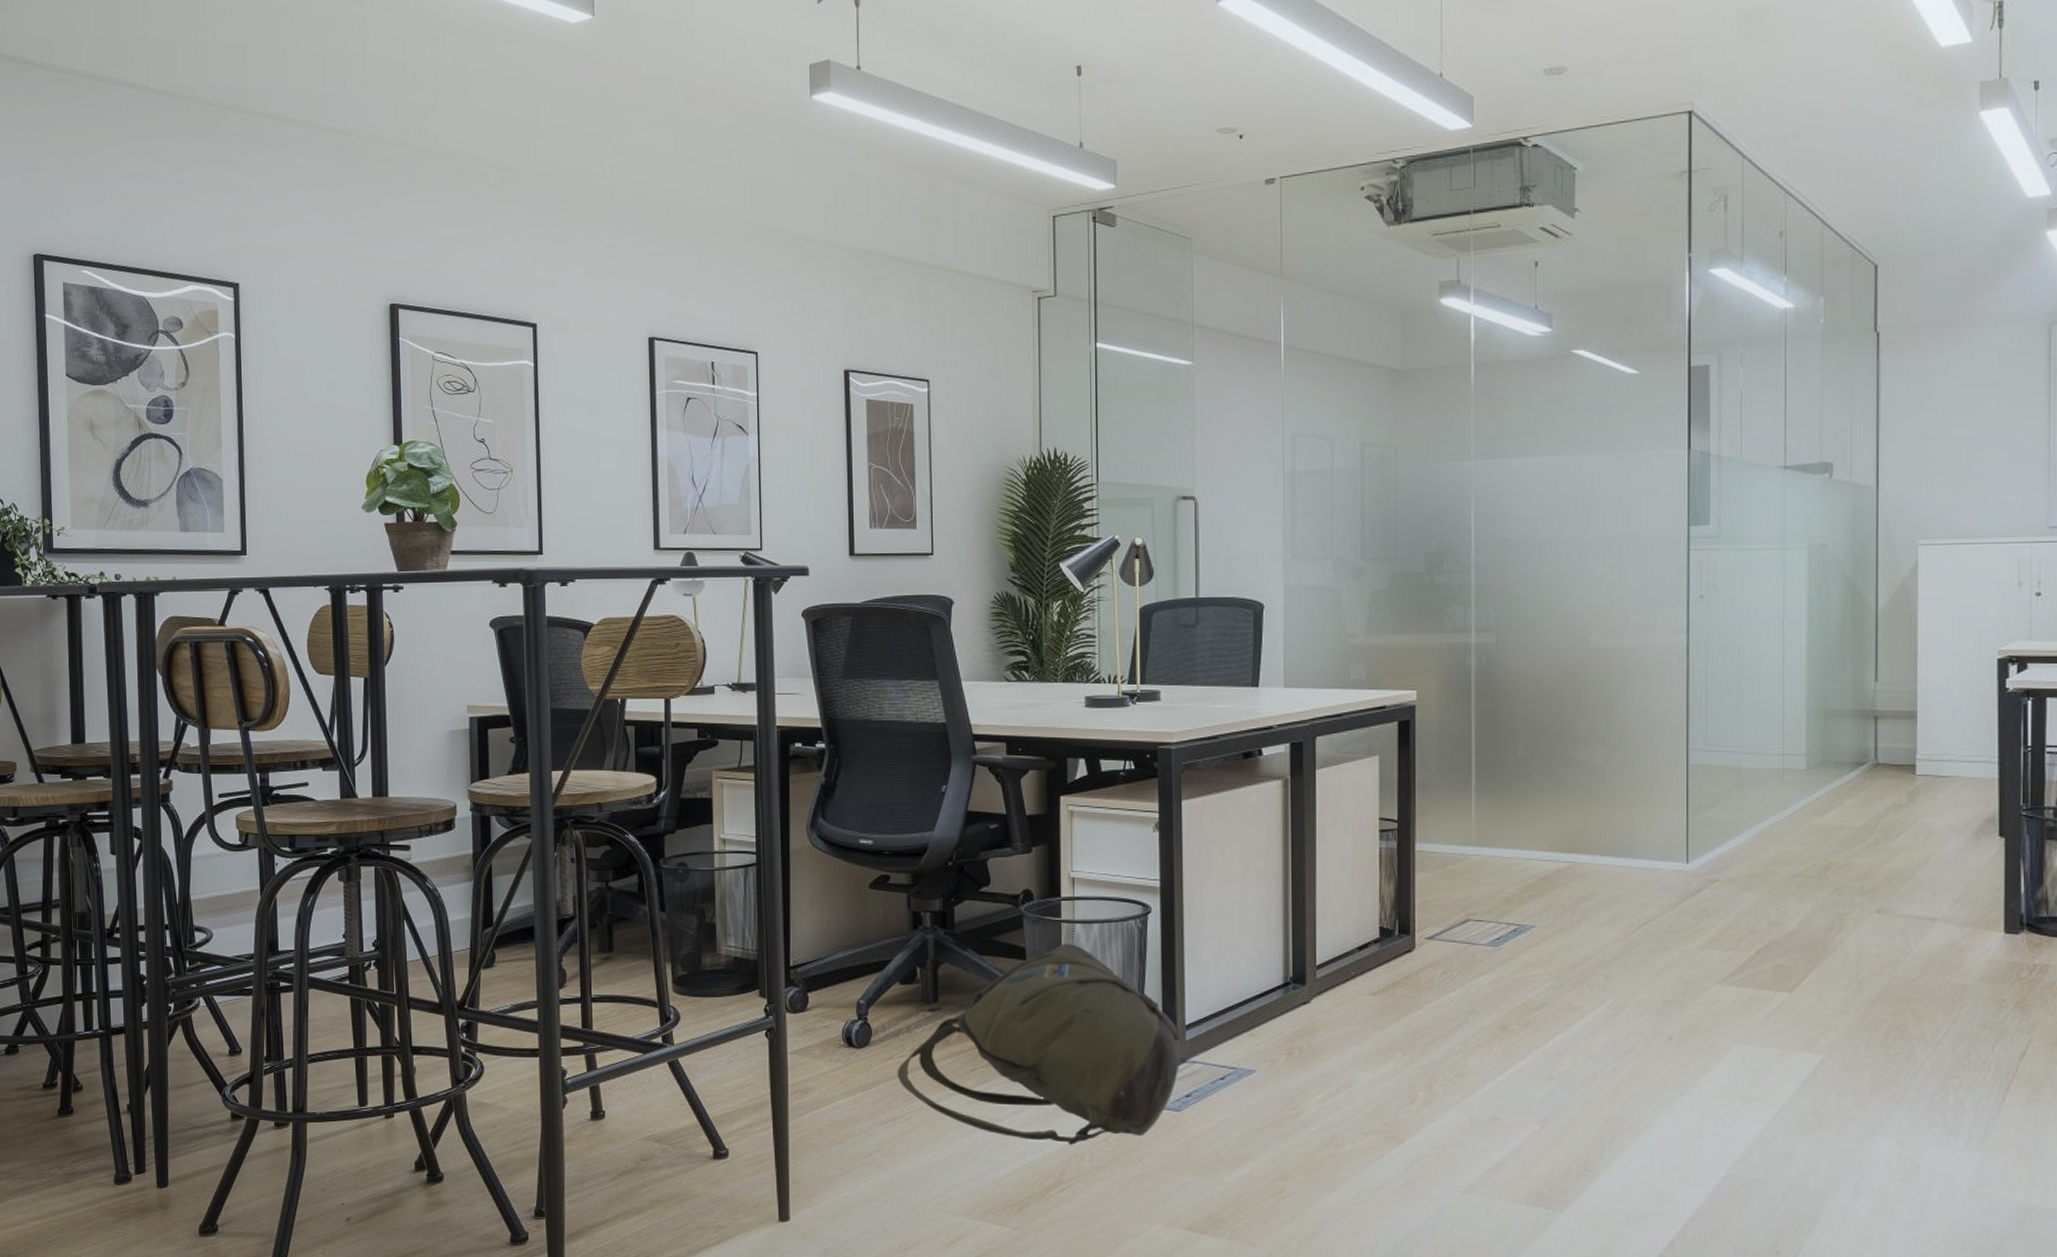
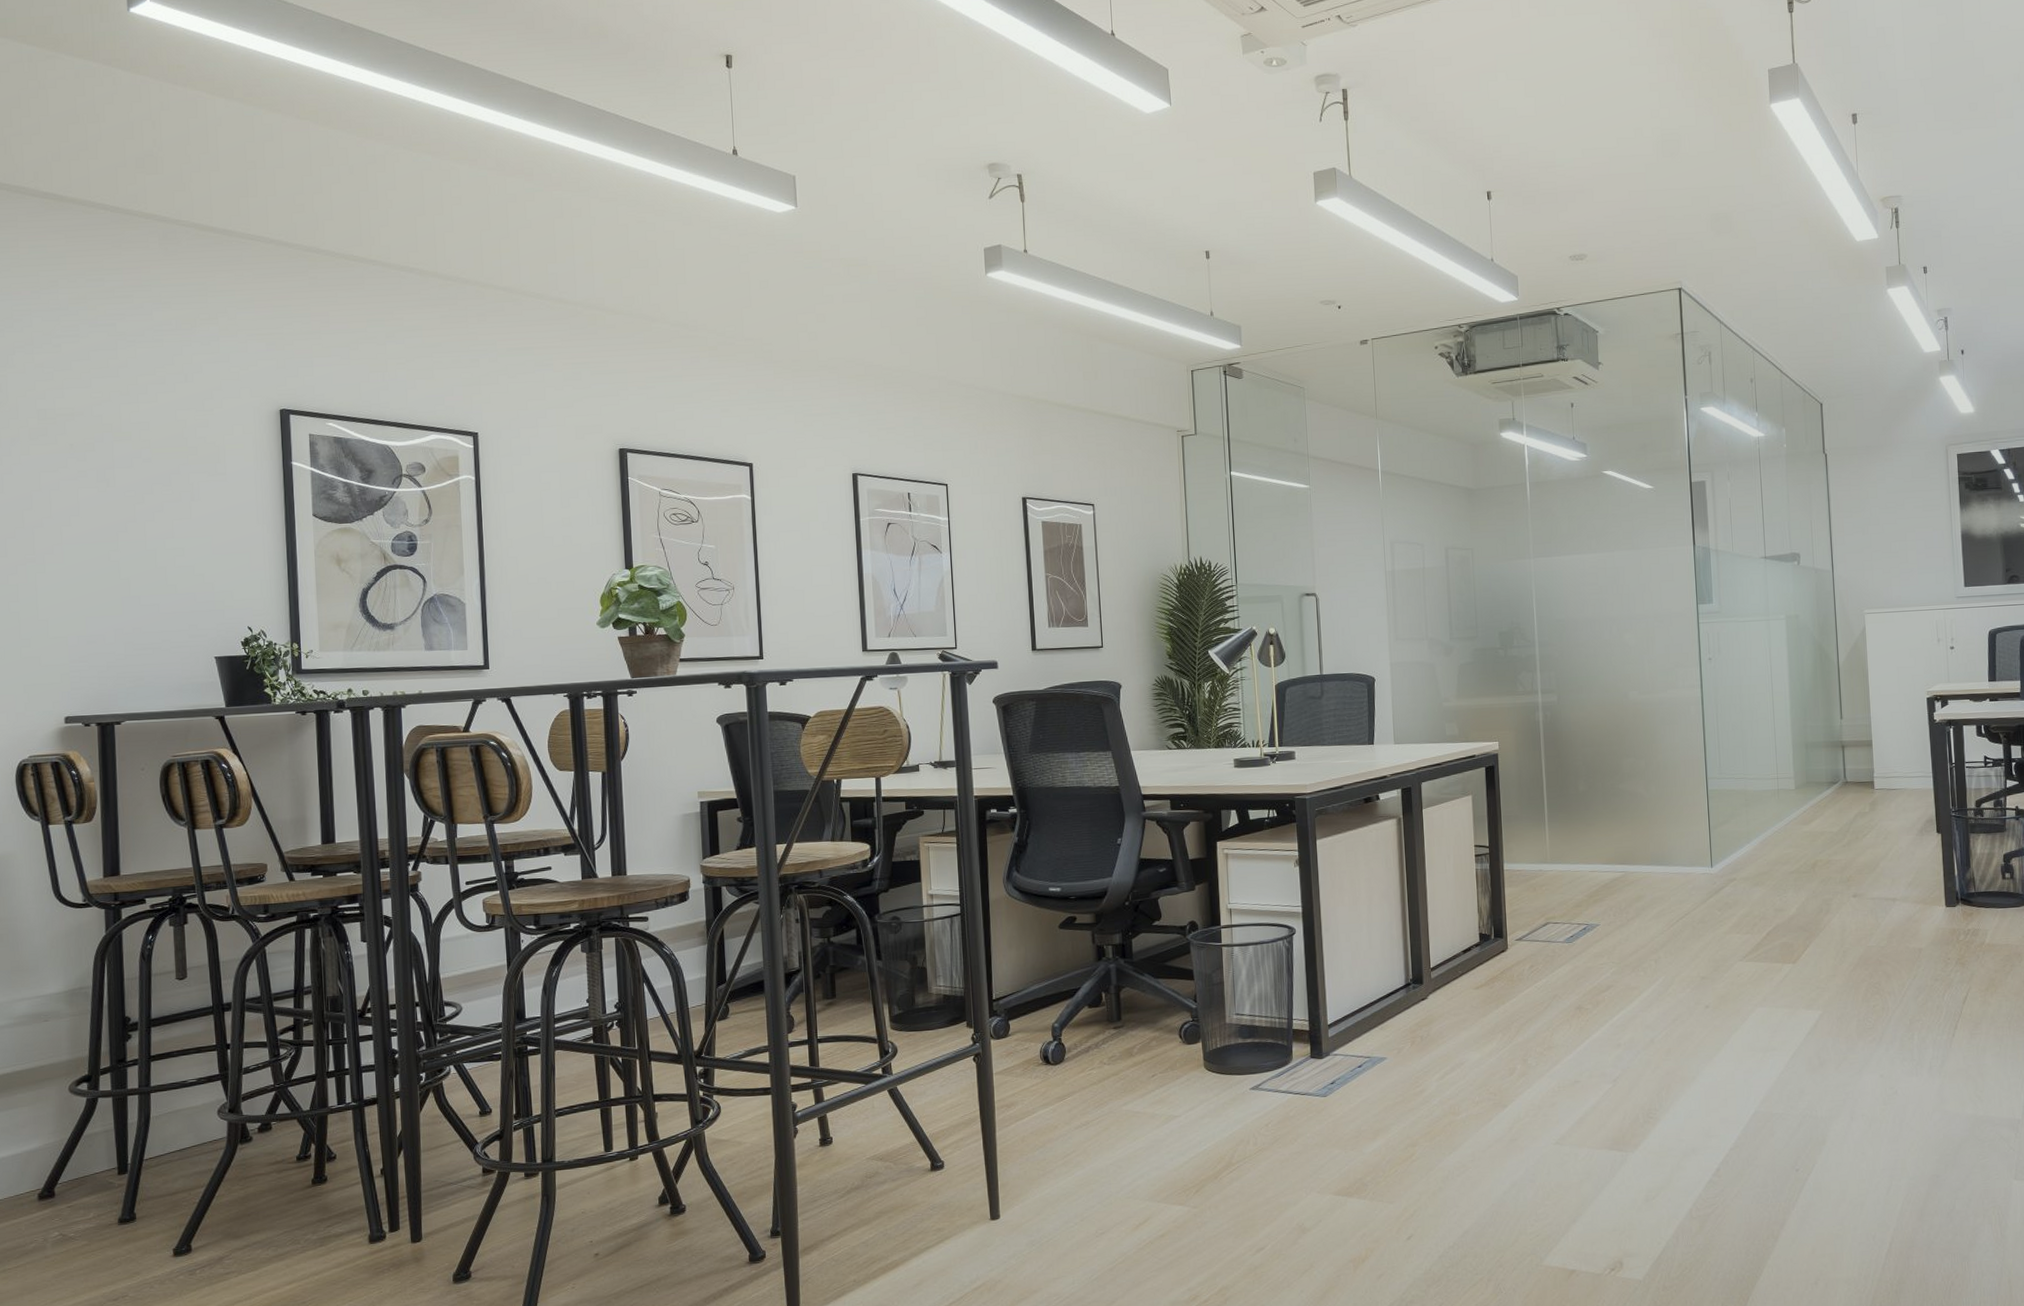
backpack: present [897,943,1181,1145] -> none [1088,963,1325,1132]

